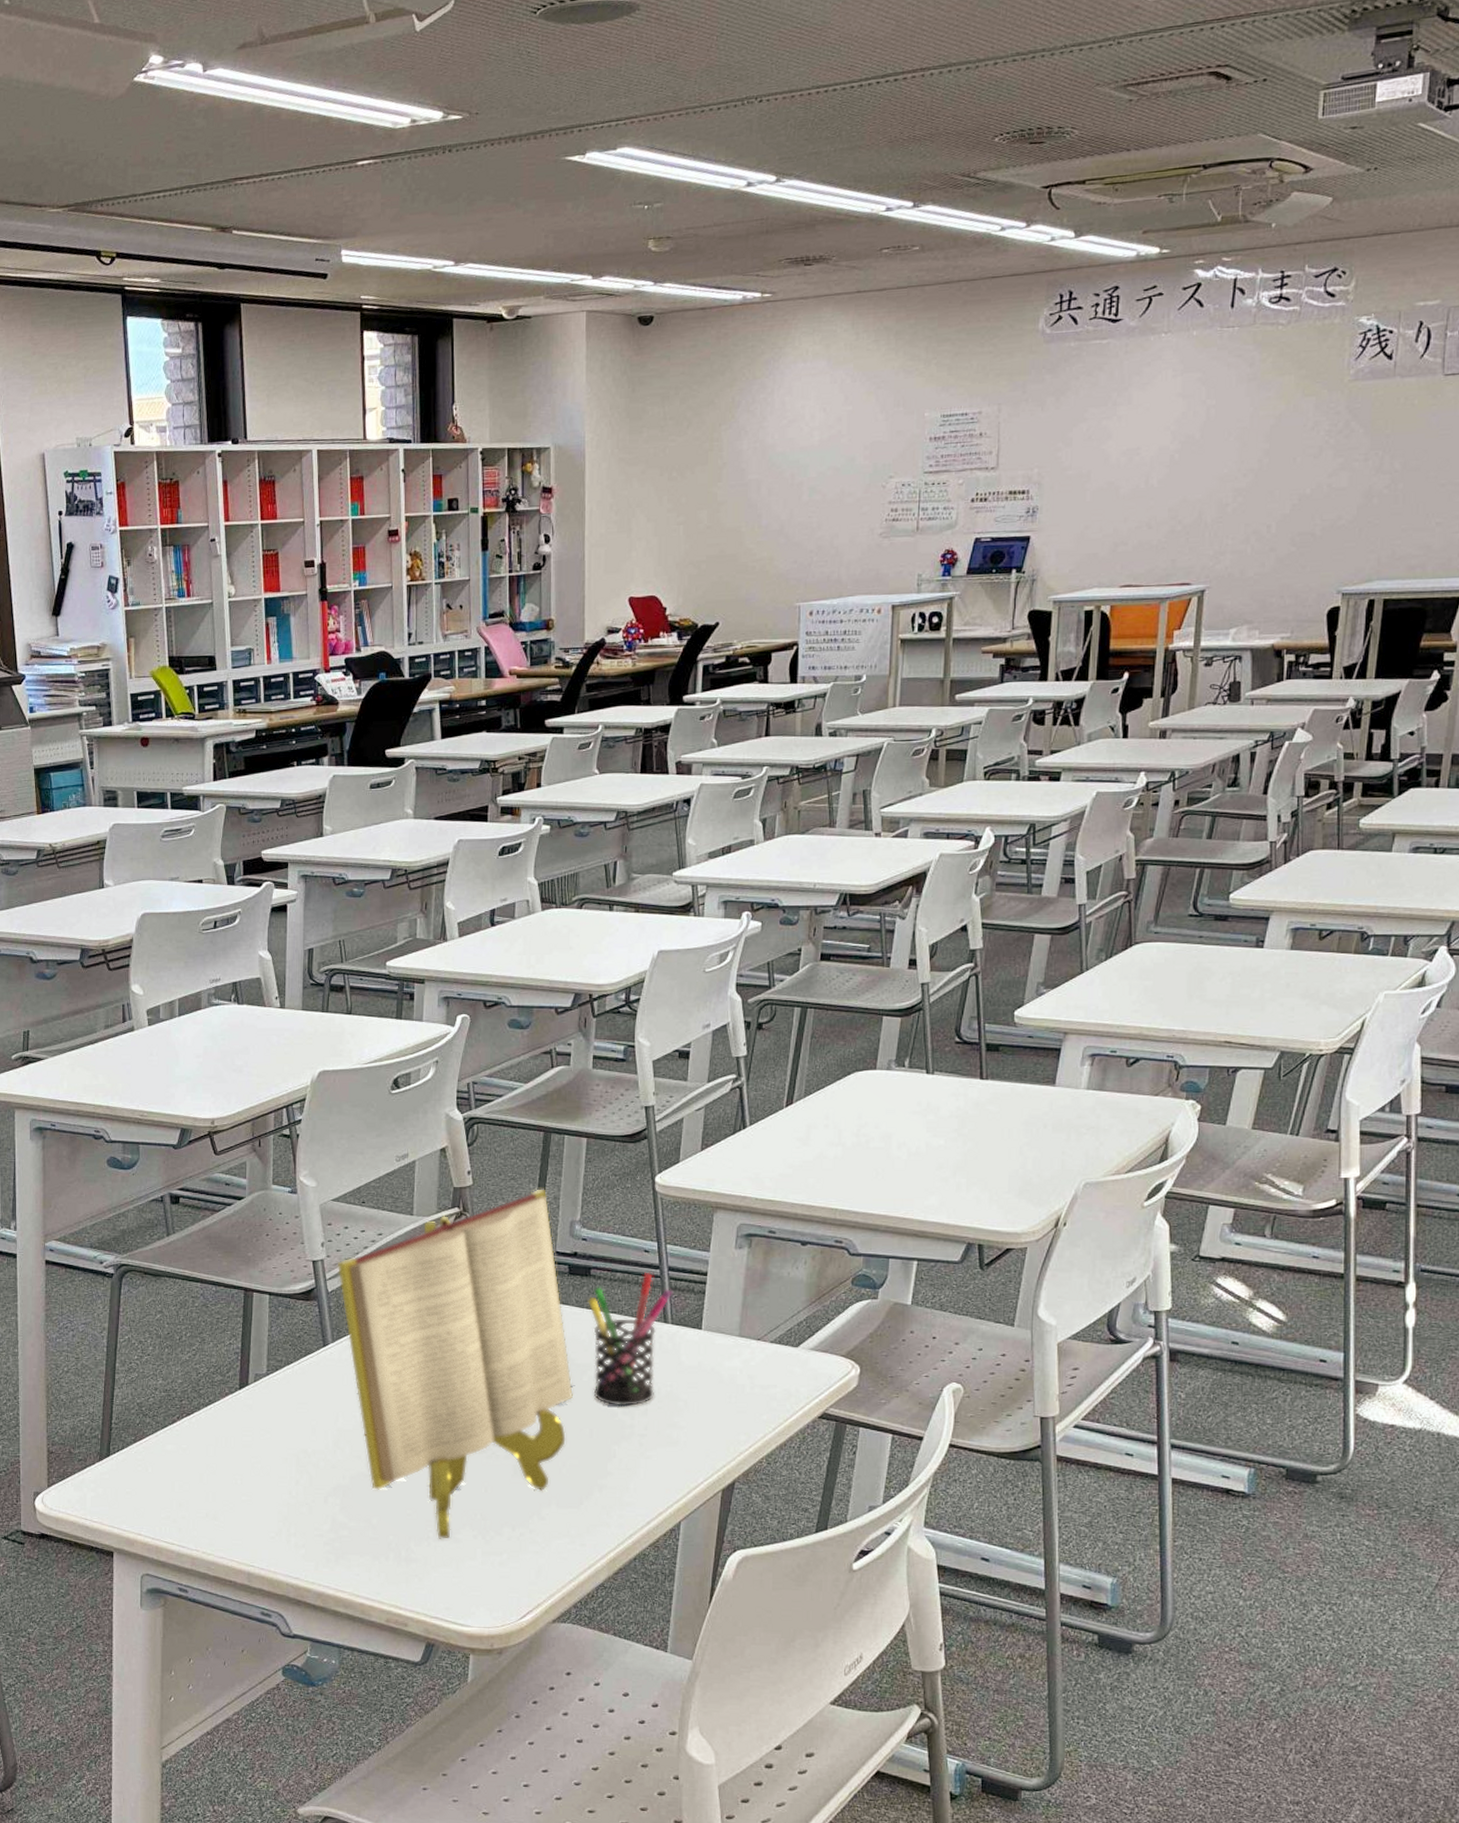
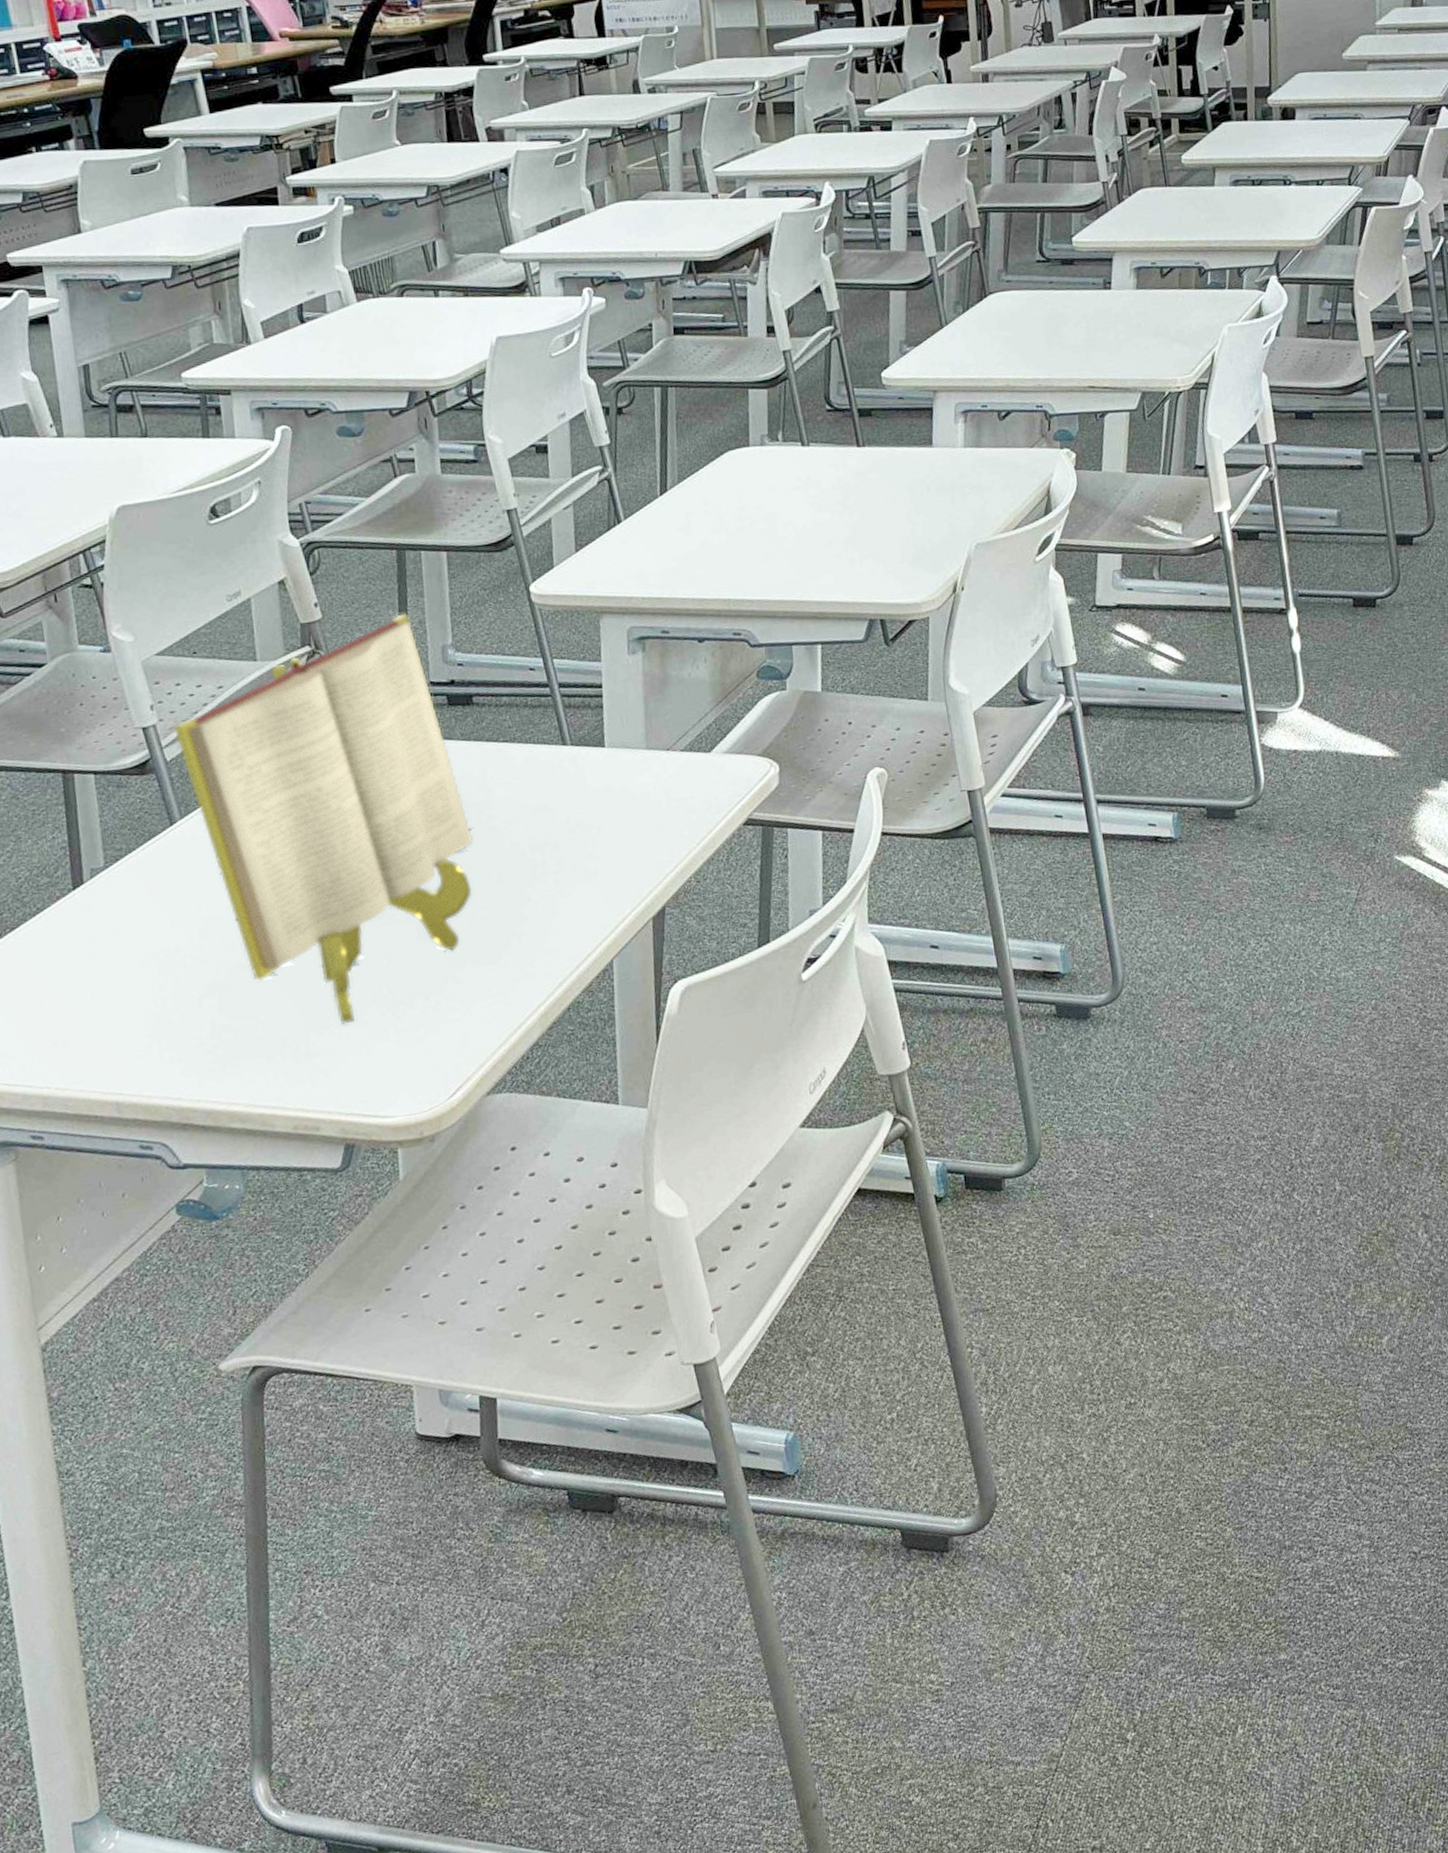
pen holder: present [588,1272,674,1407] -> none [474,692,568,844]

